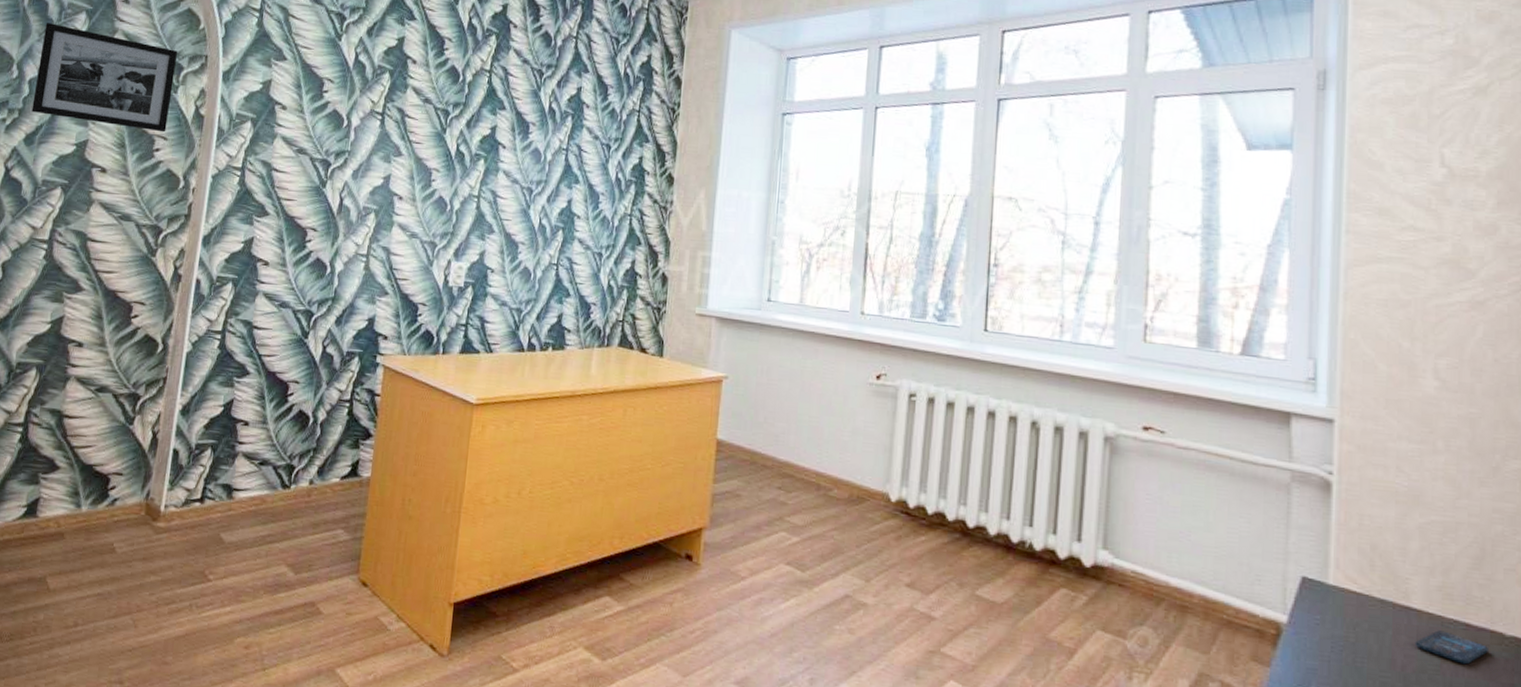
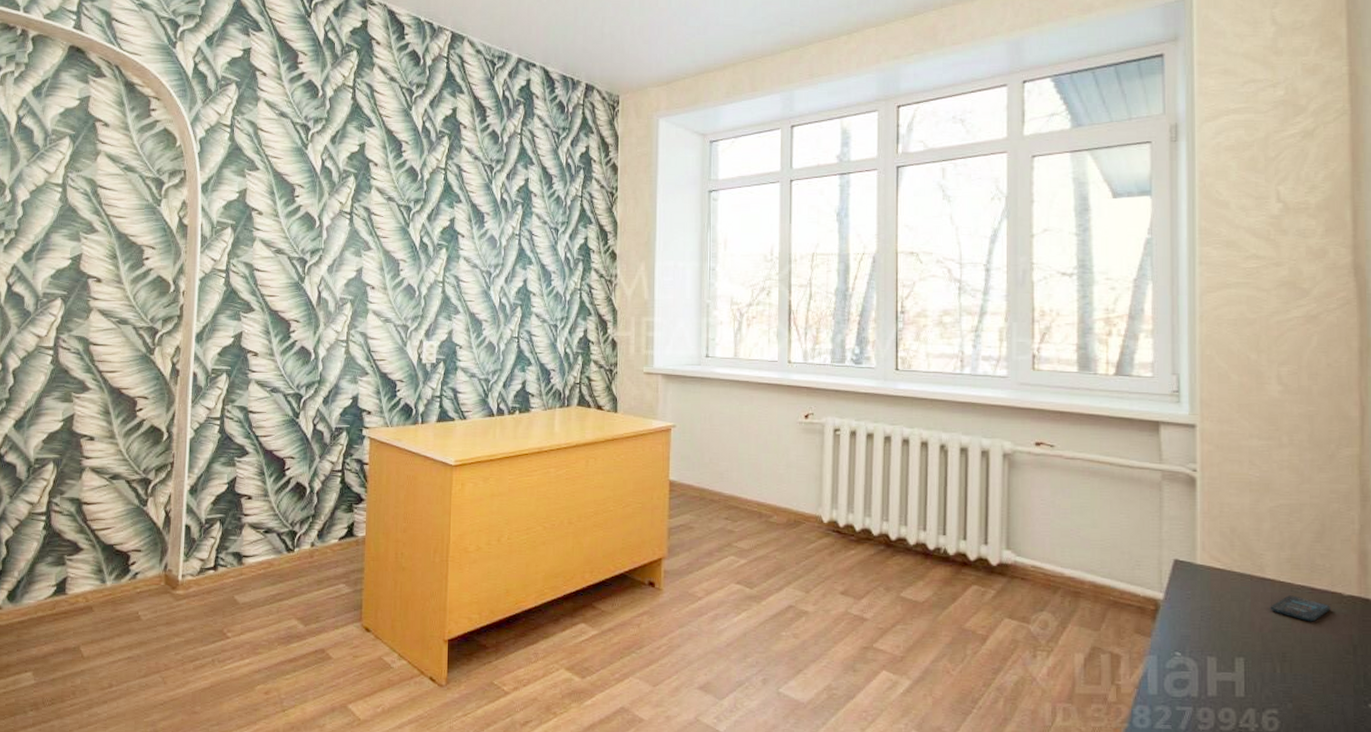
picture frame: present [31,22,178,133] -> none [27,148,159,242]

